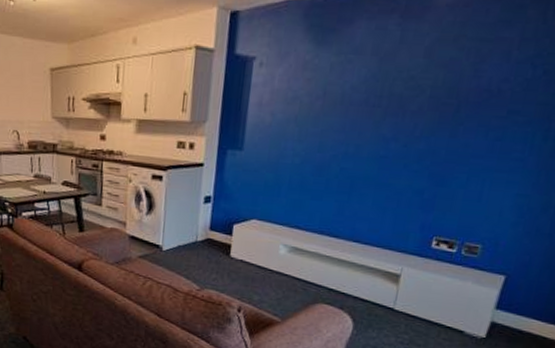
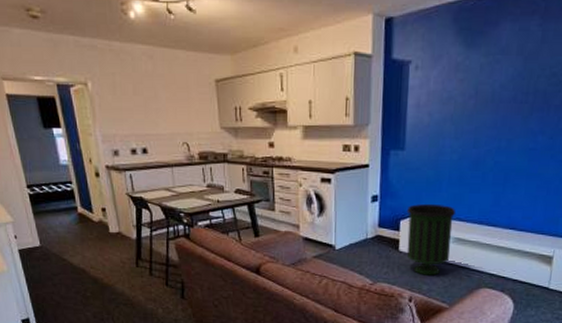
trash can: none [238,208,295,286] -> present [406,204,456,276]

